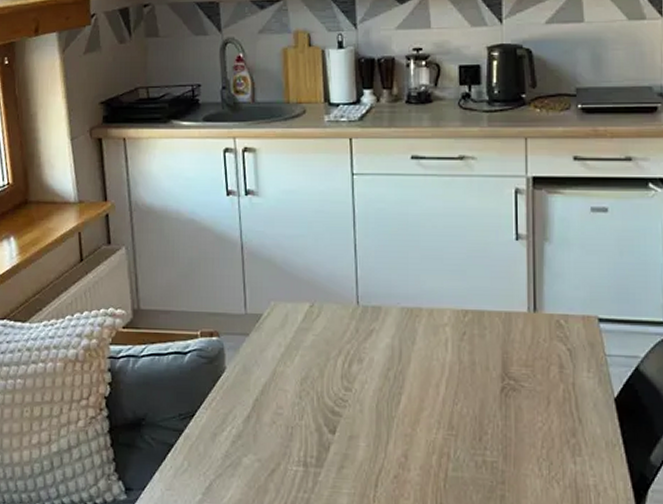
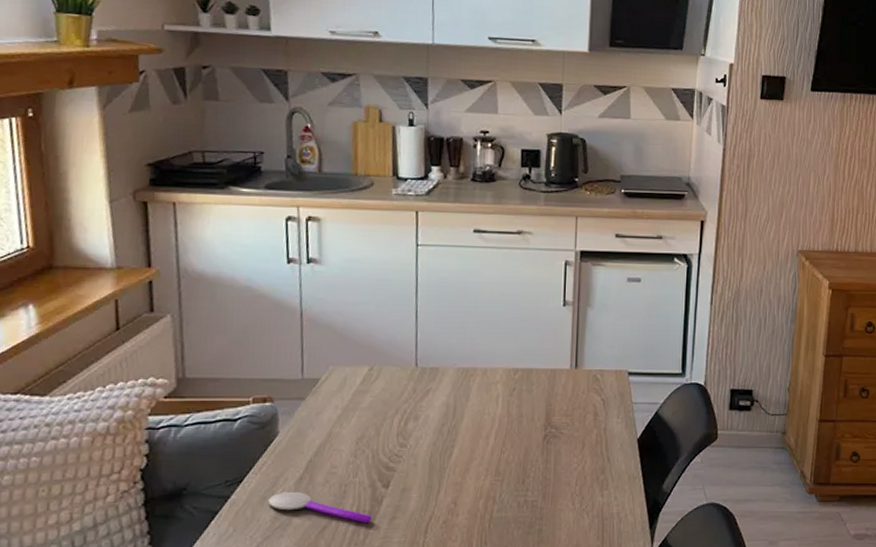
spoon: none [219,429,319,469] -> present [268,491,372,522]

